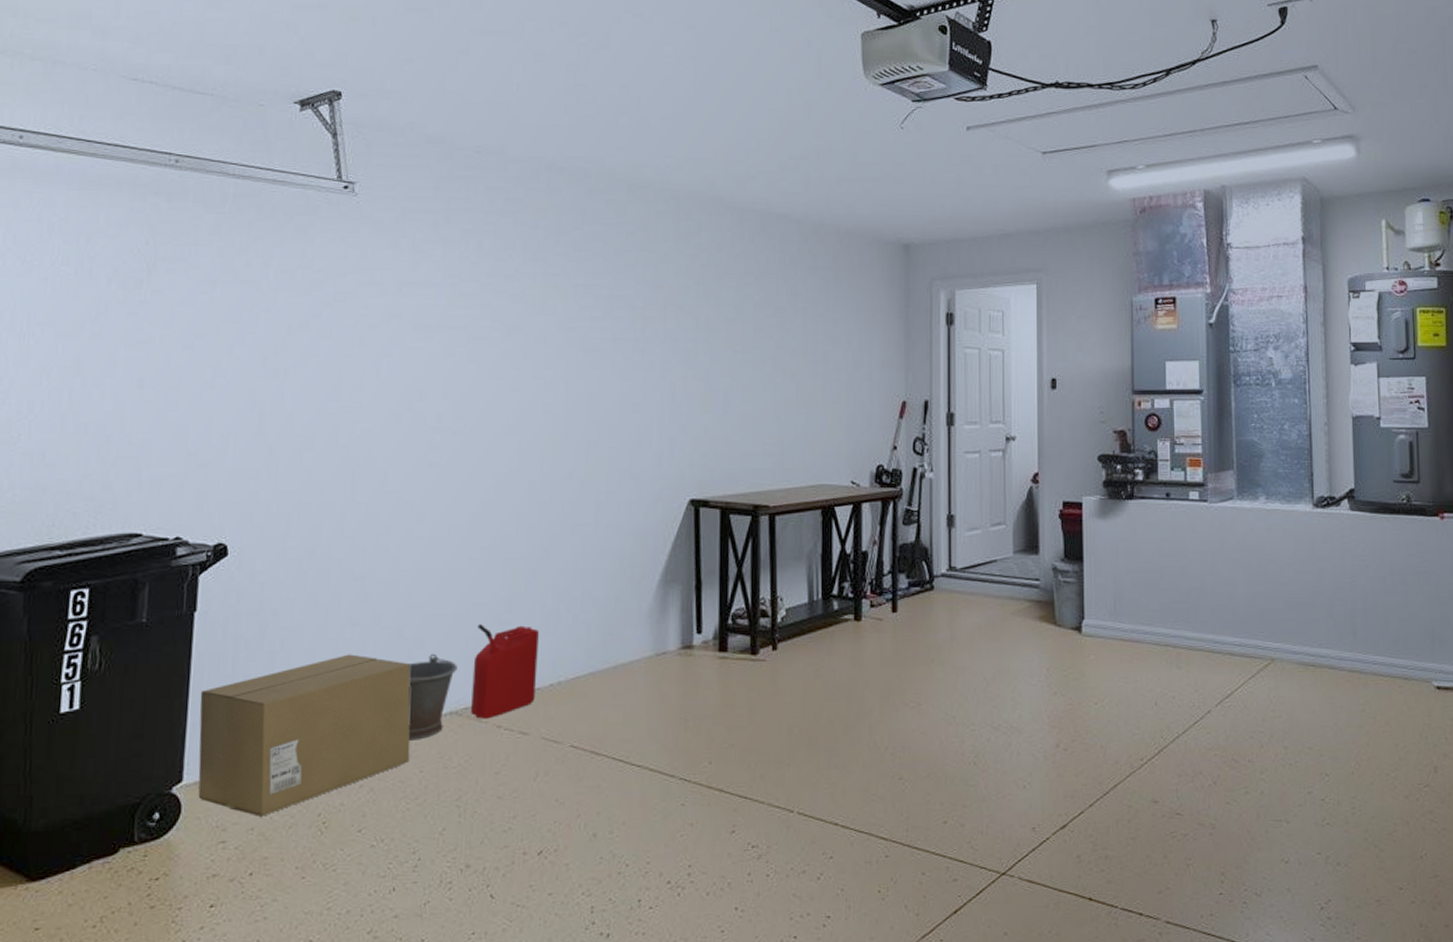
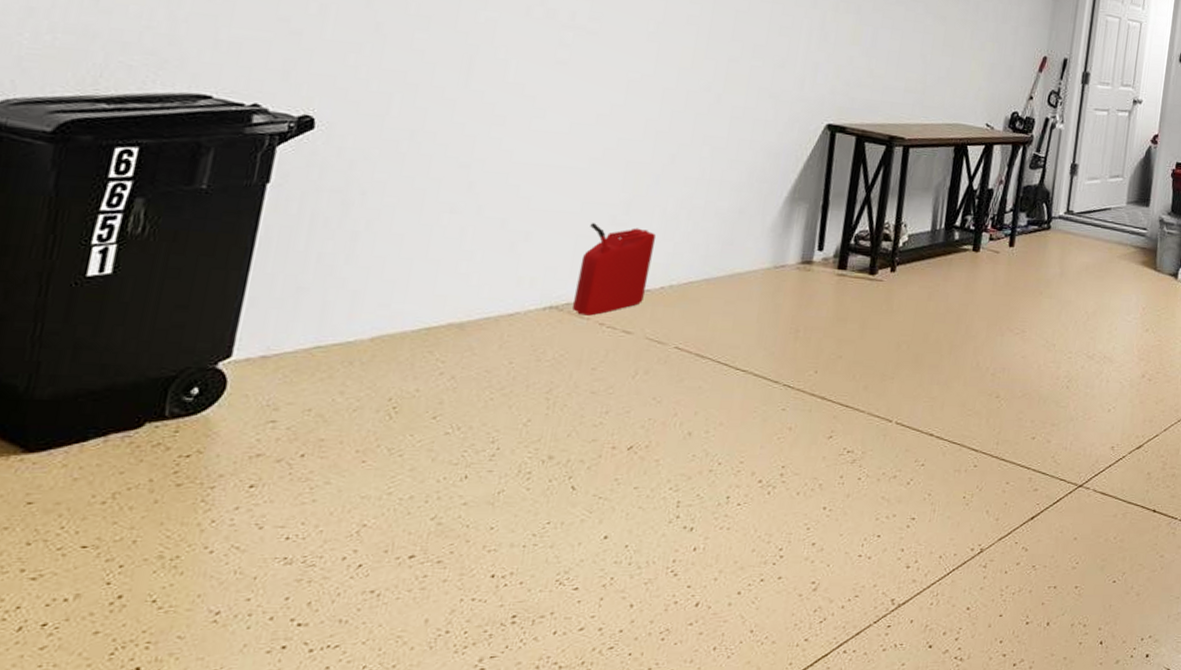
box: present [198,654,411,817] -> none [248,241,512,398]
bucket: present [408,653,457,740] -> none [500,247,564,332]

